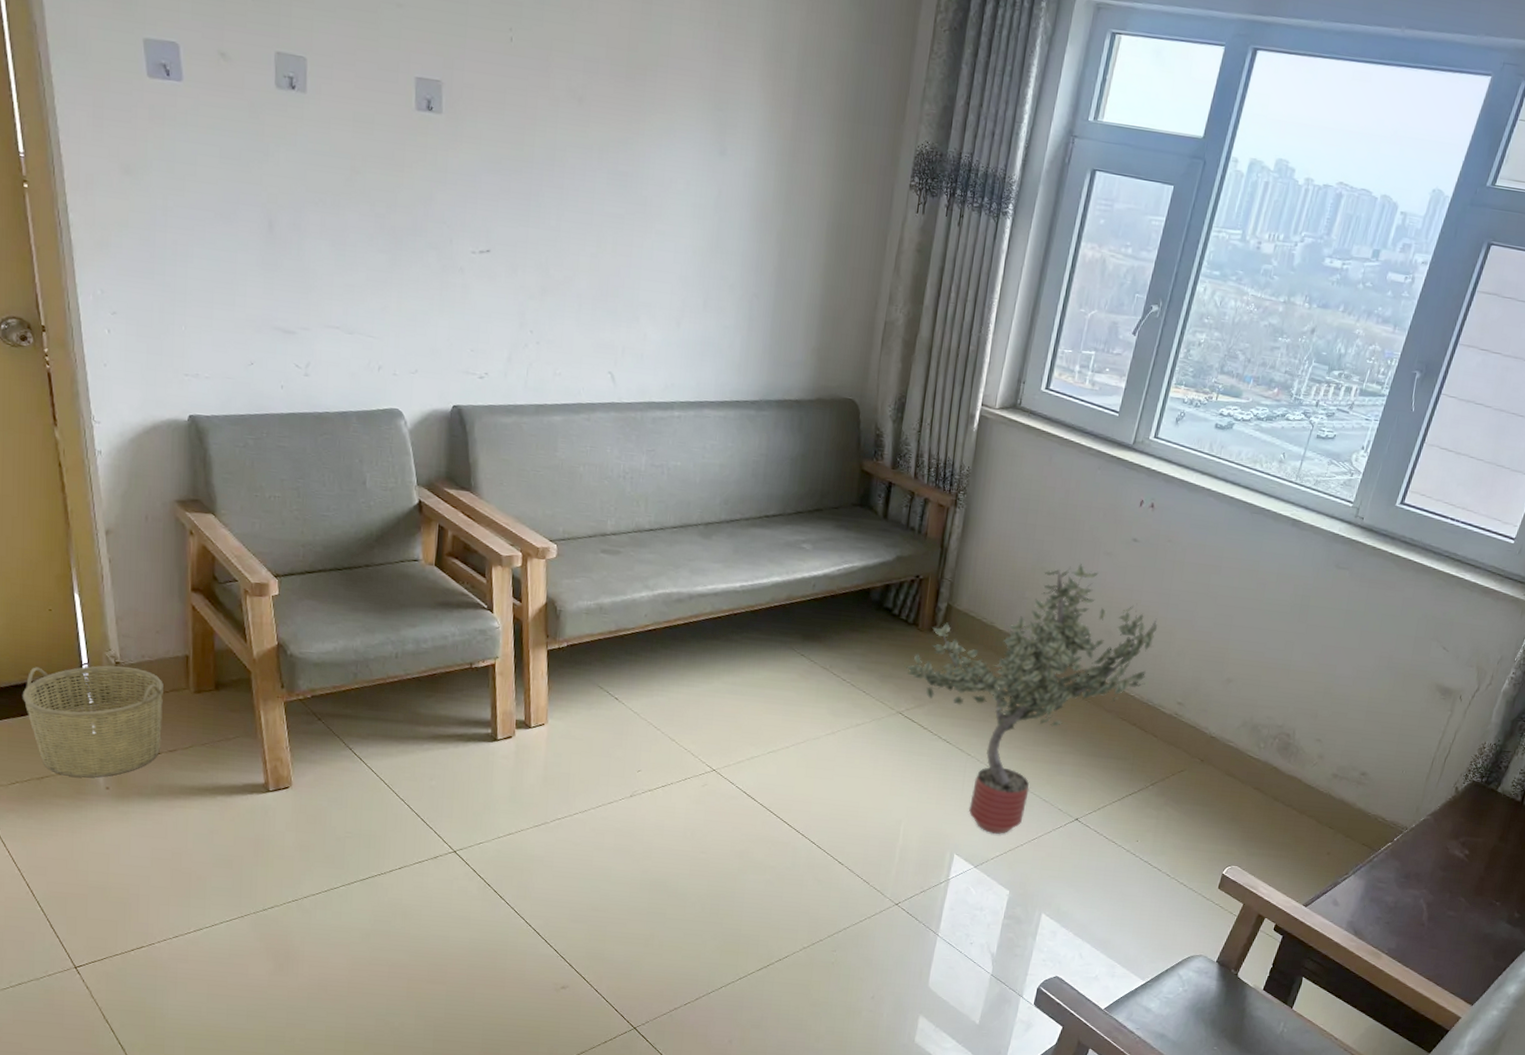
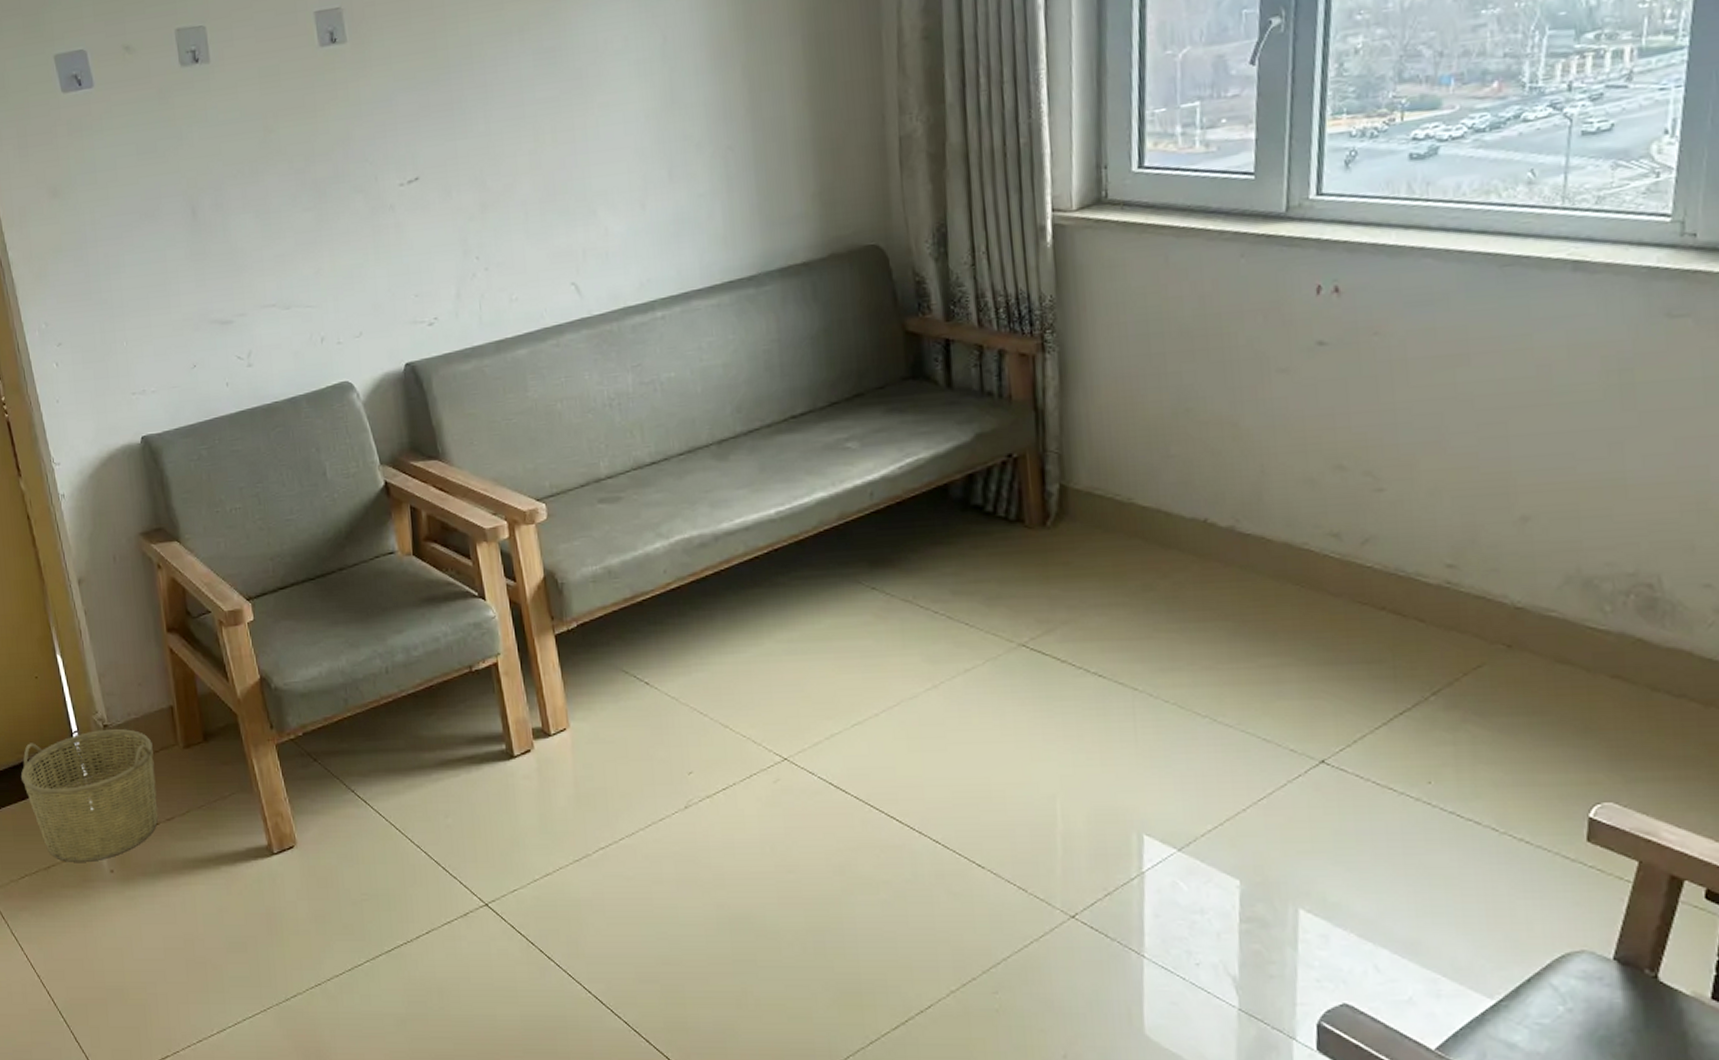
potted tree: present [906,562,1158,834] -> none [1018,391,1387,798]

